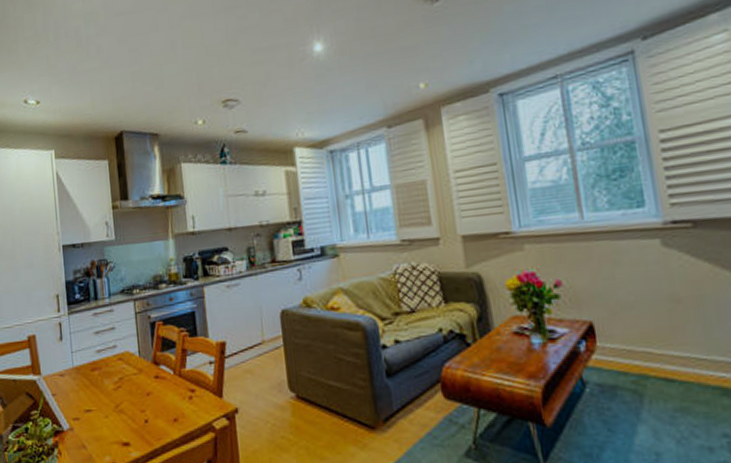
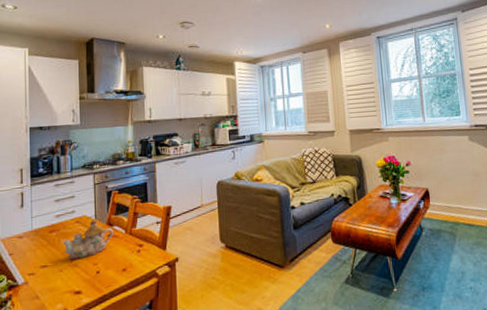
teapot: none [105,355,160,405] -> present [62,219,113,261]

